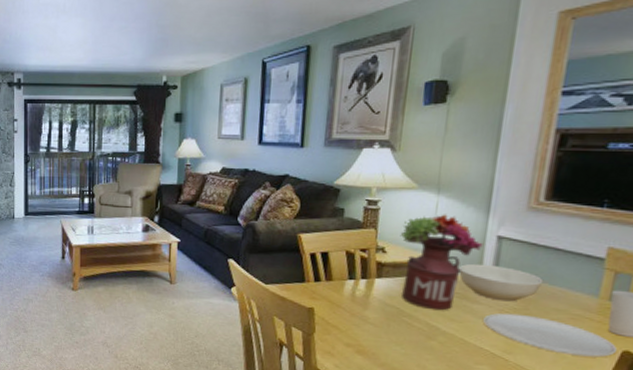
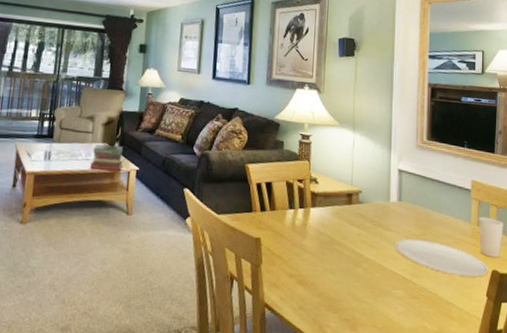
books: none [132,218,164,244] -> present [90,144,123,172]
flower arrangement: present [400,214,483,310] -> none [328,149,389,237]
bowl: present [458,263,544,302] -> none [373,193,433,228]

